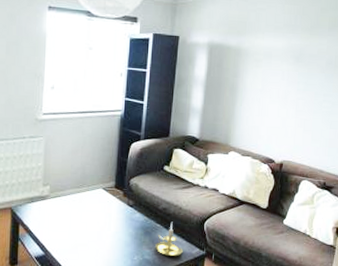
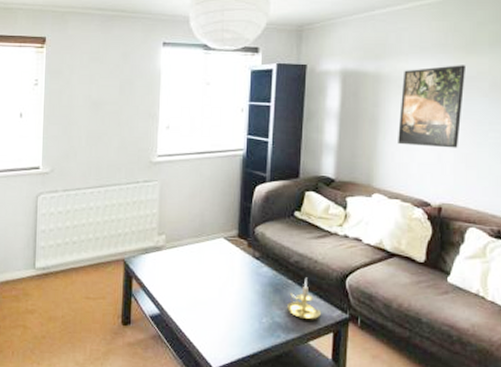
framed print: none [252,44,309,115] -> present [398,65,465,148]

